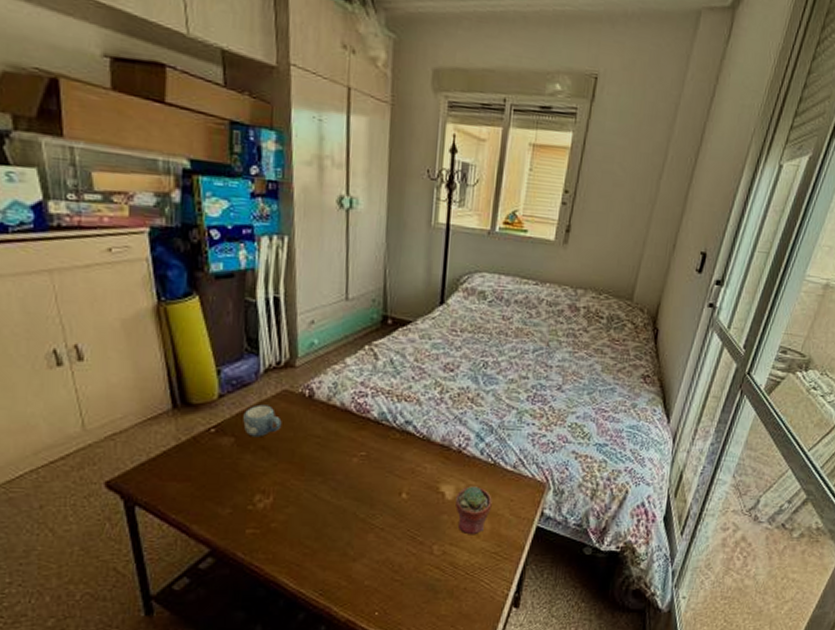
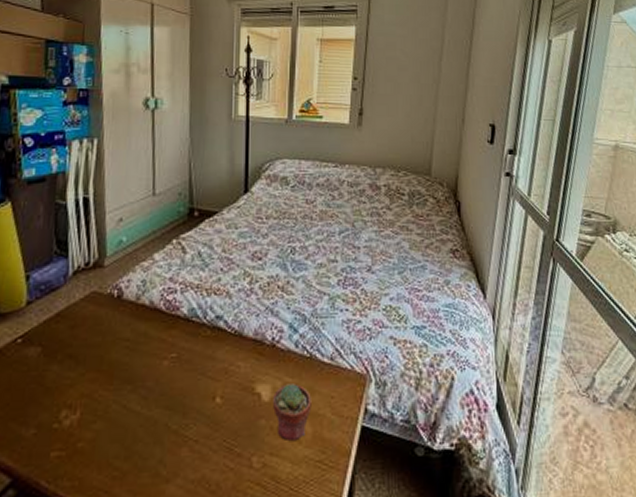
mug: present [243,404,282,438] -> none [50,309,90,345]

